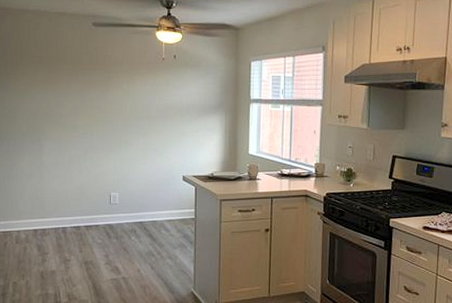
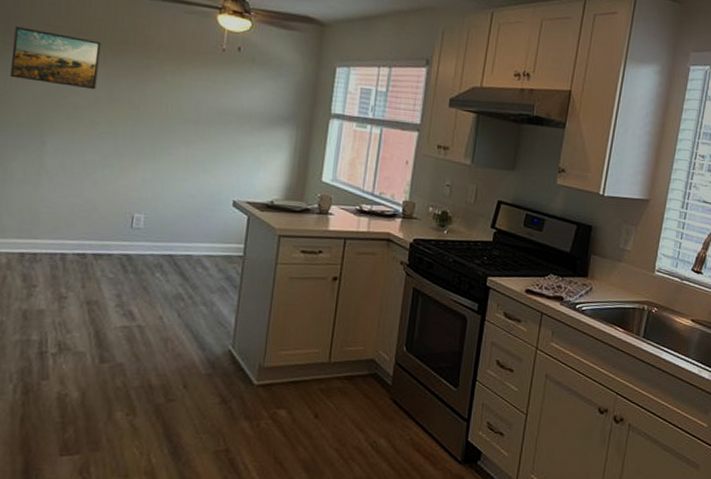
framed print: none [11,60,73,102] -> present [10,27,101,90]

